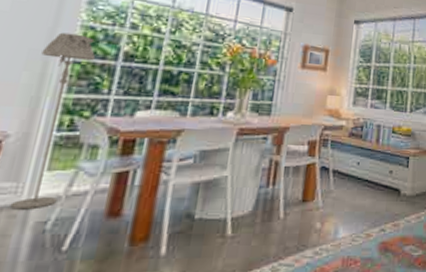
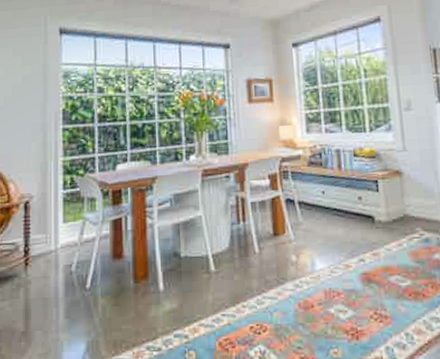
floor lamp: present [9,32,96,210] -> none [40,105,78,256]

